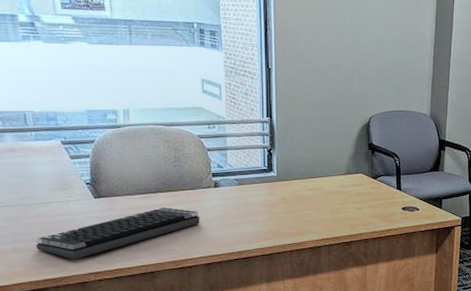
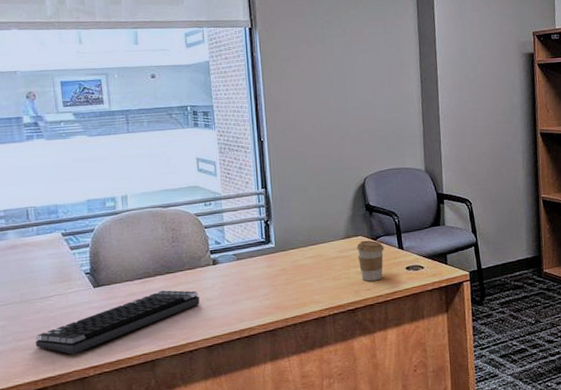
coffee cup: none [357,178,383,218] -> present [357,240,384,282]

